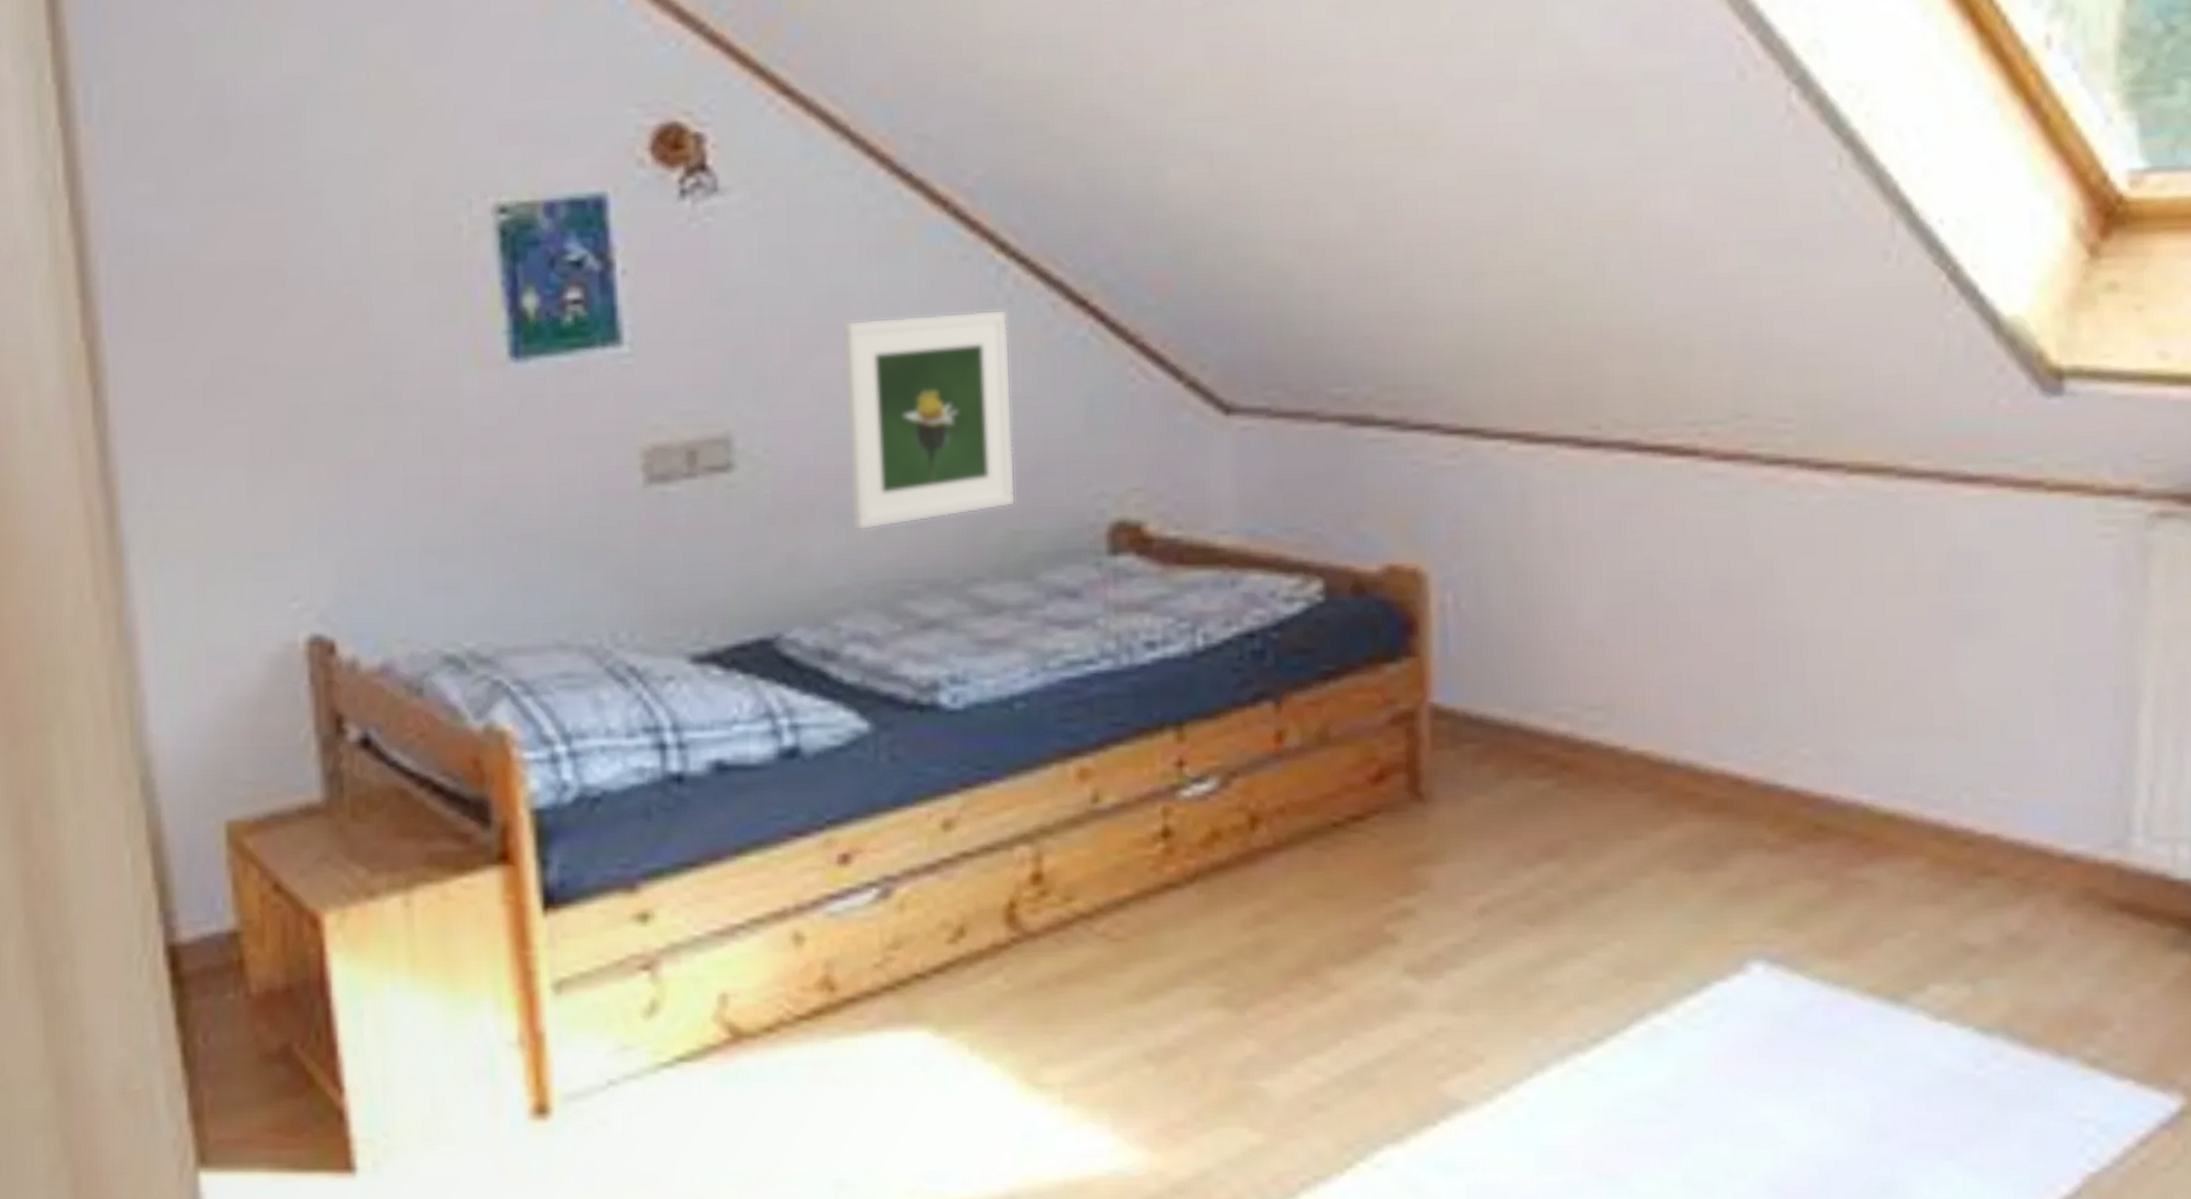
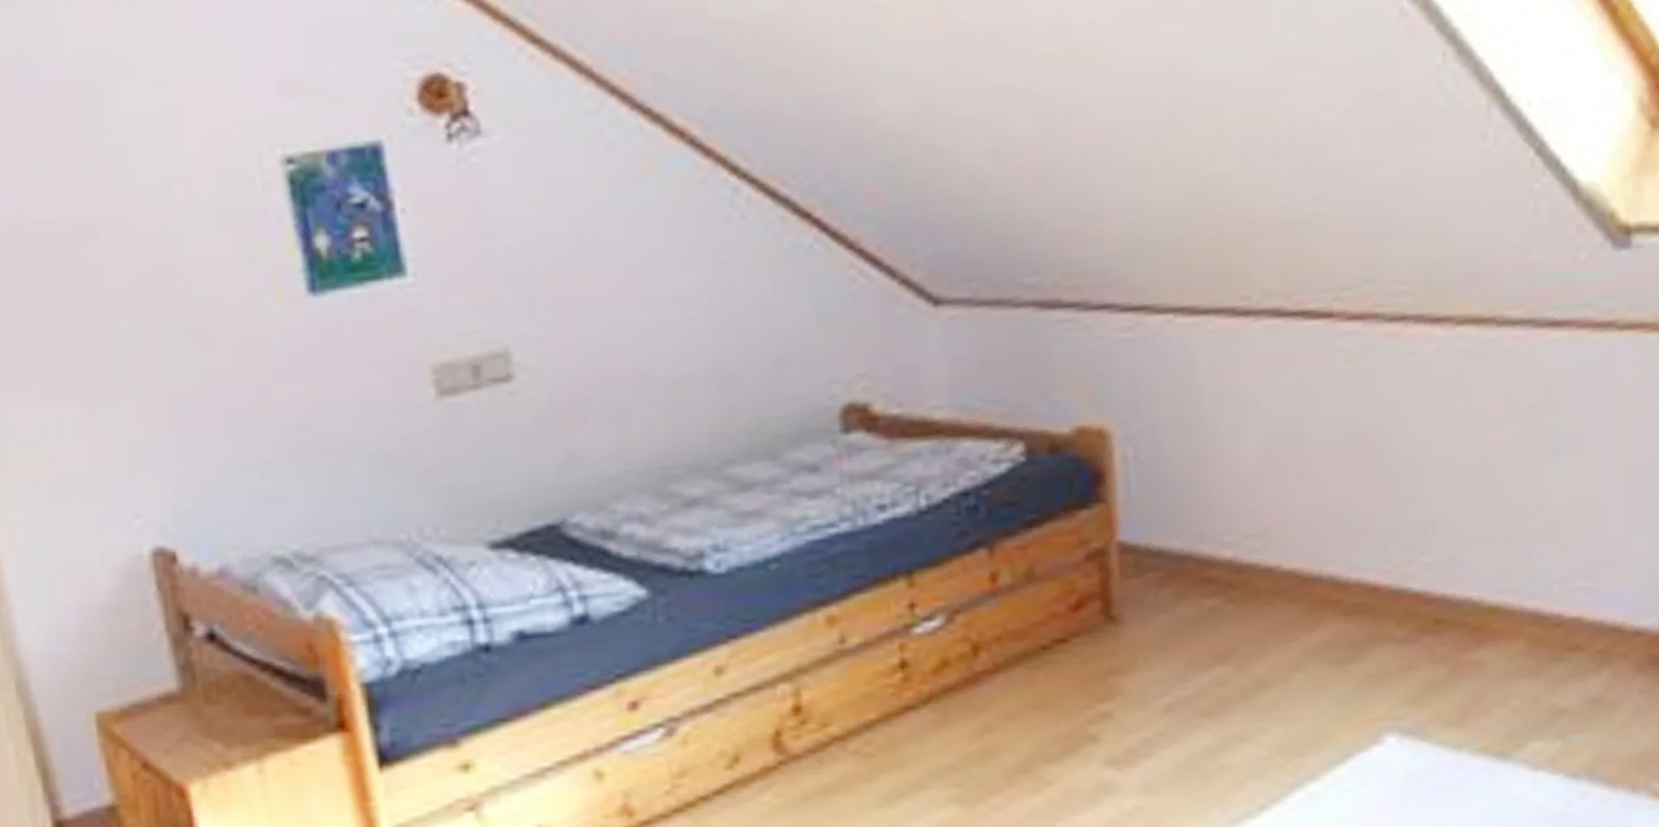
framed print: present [841,309,1016,531] -> none [598,225,760,426]

